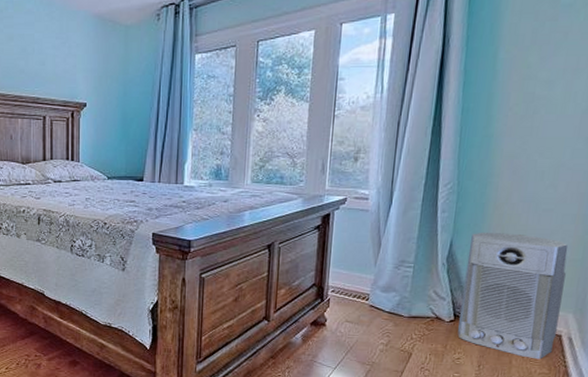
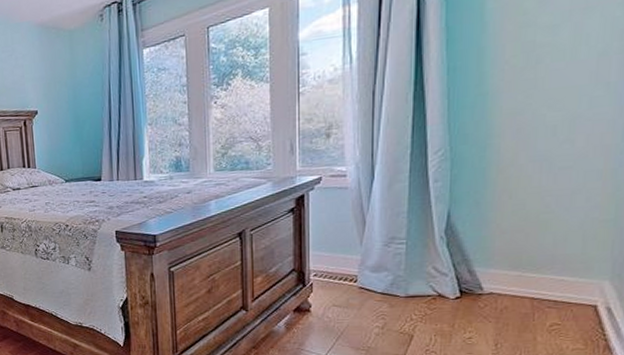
air purifier: present [458,232,568,360] -> none [466,197,596,334]

